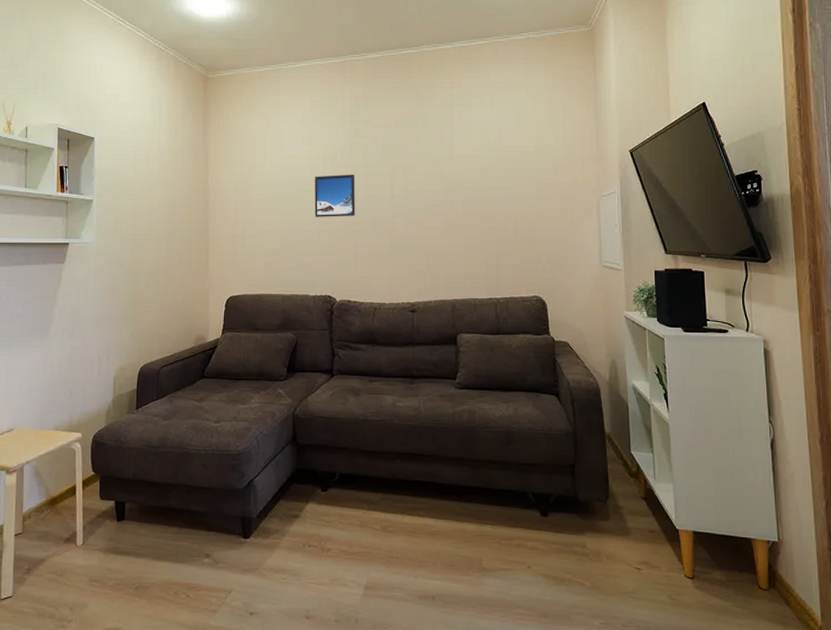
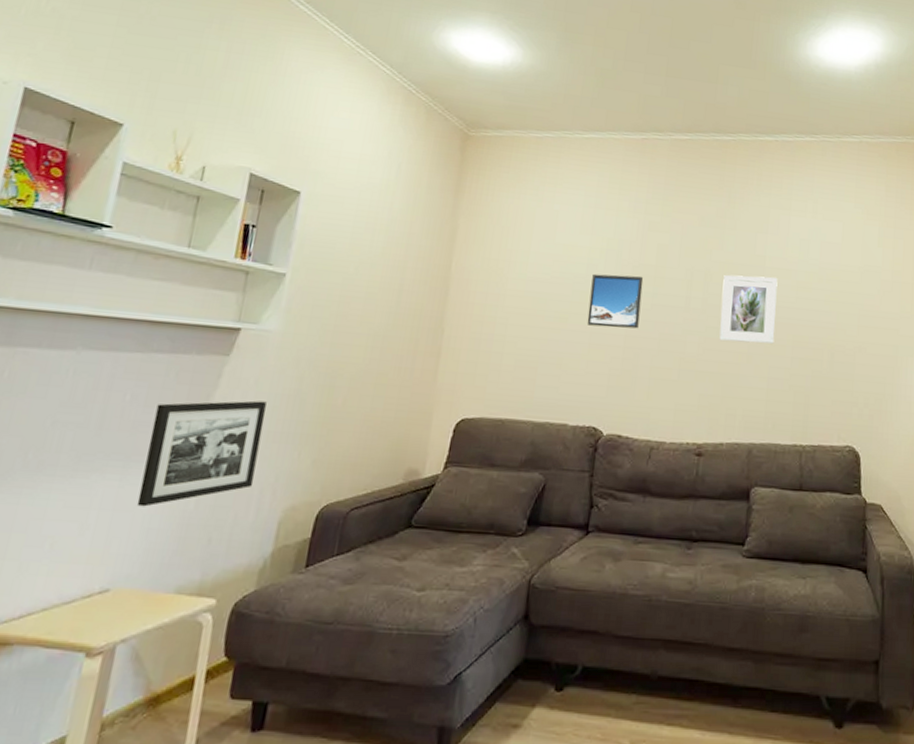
picture frame: none [21,294,94,373] -> present [136,400,267,507]
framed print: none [420,164,466,220] -> present [719,275,778,345]

